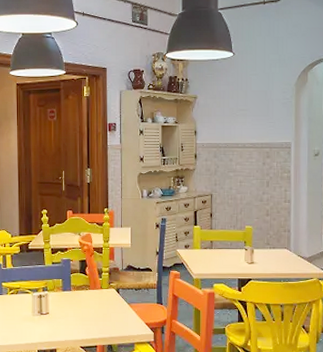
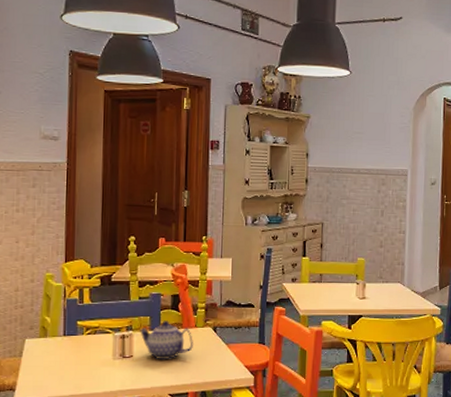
teapot: none [54,282,100,316] -> present [140,320,193,359]

